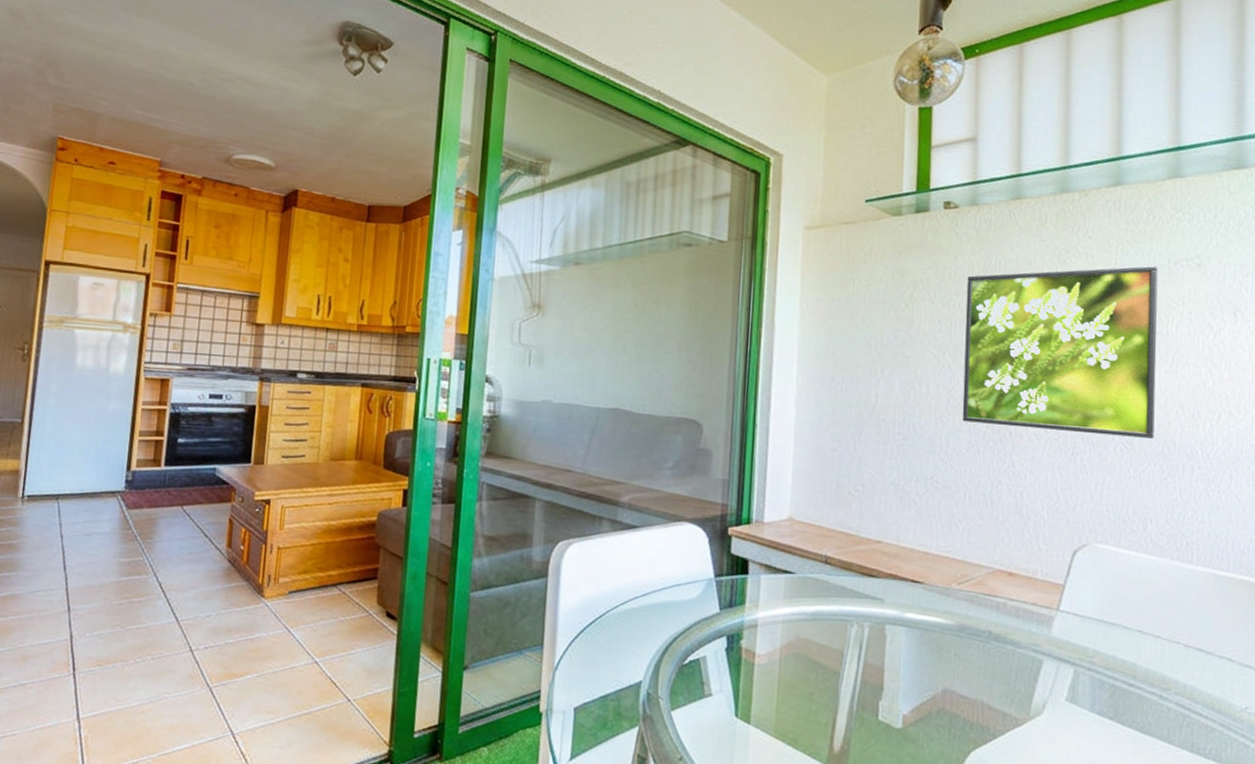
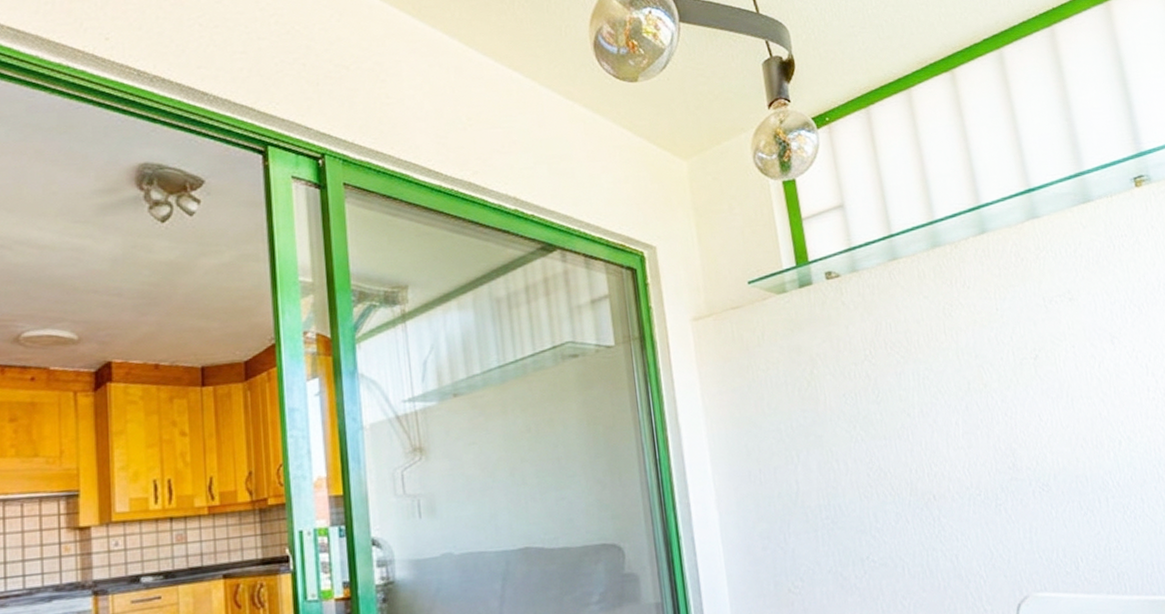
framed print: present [962,265,1158,439] -> none [862,306,1067,493]

